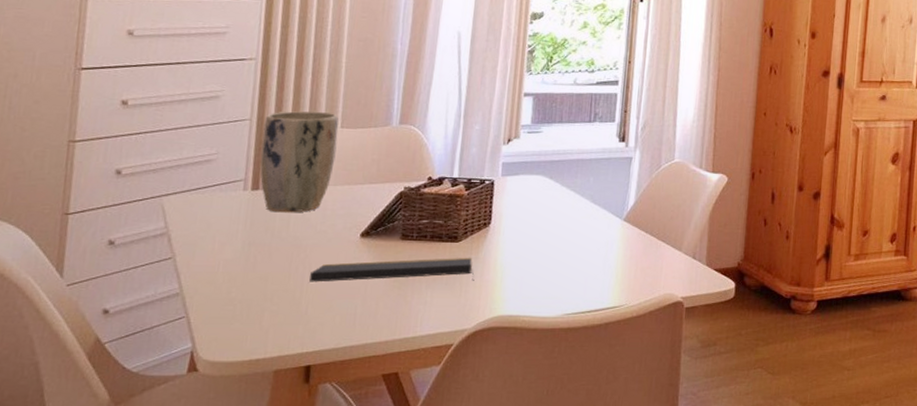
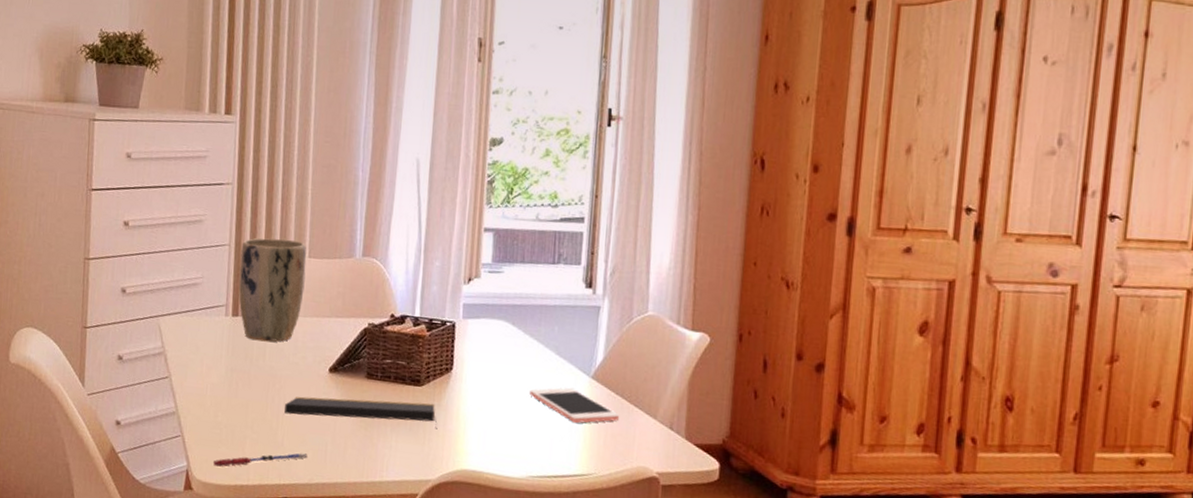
pen: none [223,319,335,343] -> present [212,453,308,467]
cell phone: none [566,230,649,262] -> present [529,387,620,424]

